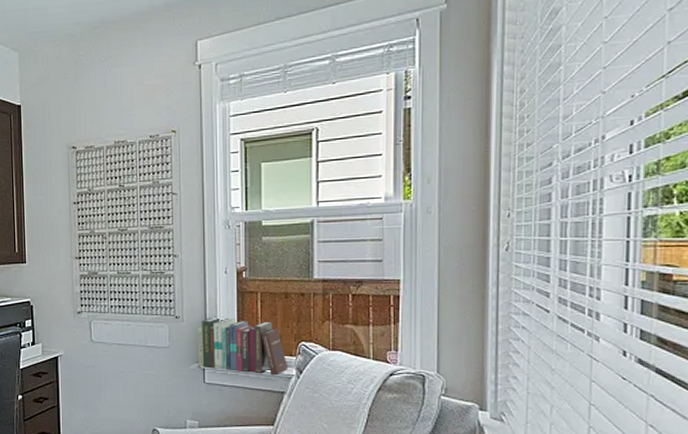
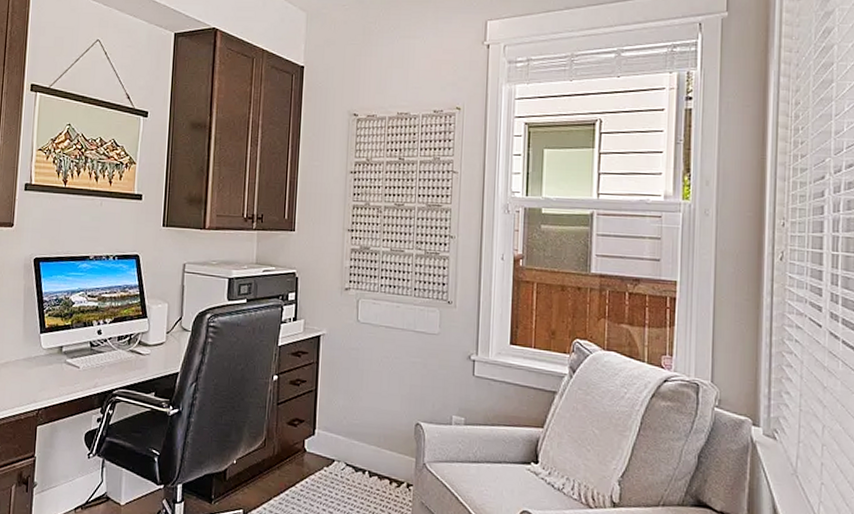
books: present [198,316,289,376] -> none [468,304,562,374]

